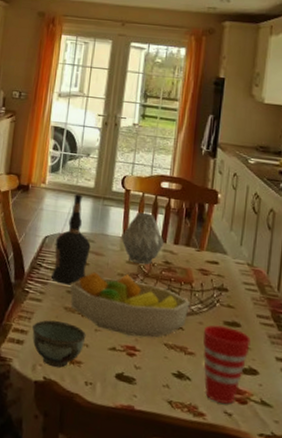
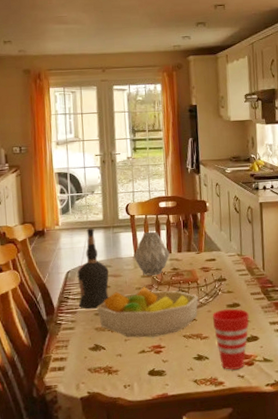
bowl: present [32,320,86,368] -> none [70,341,118,381]

